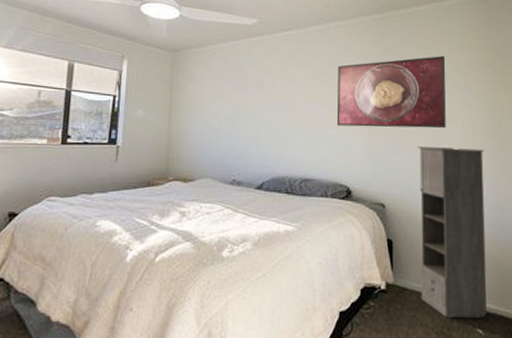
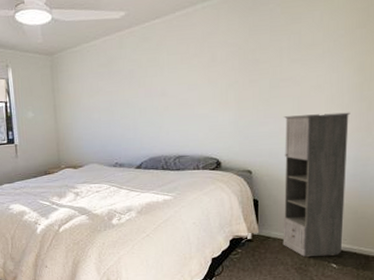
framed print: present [336,55,446,129] -> none [205,22,316,106]

